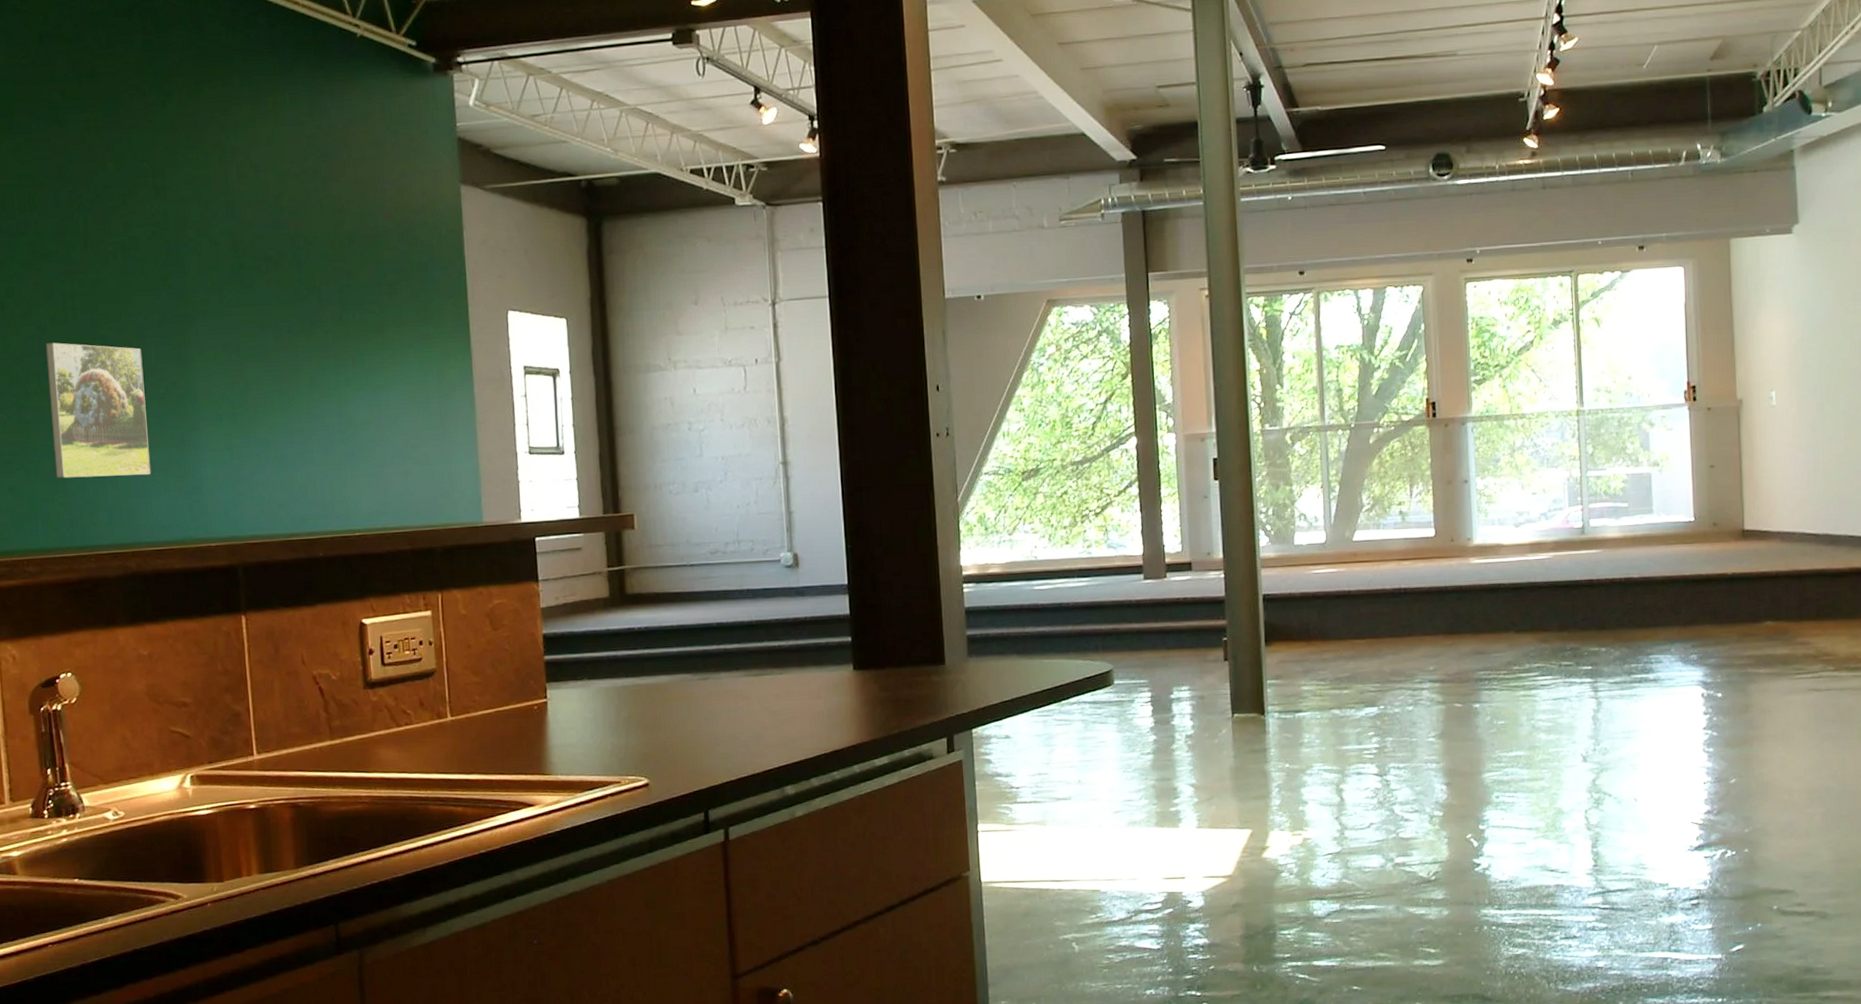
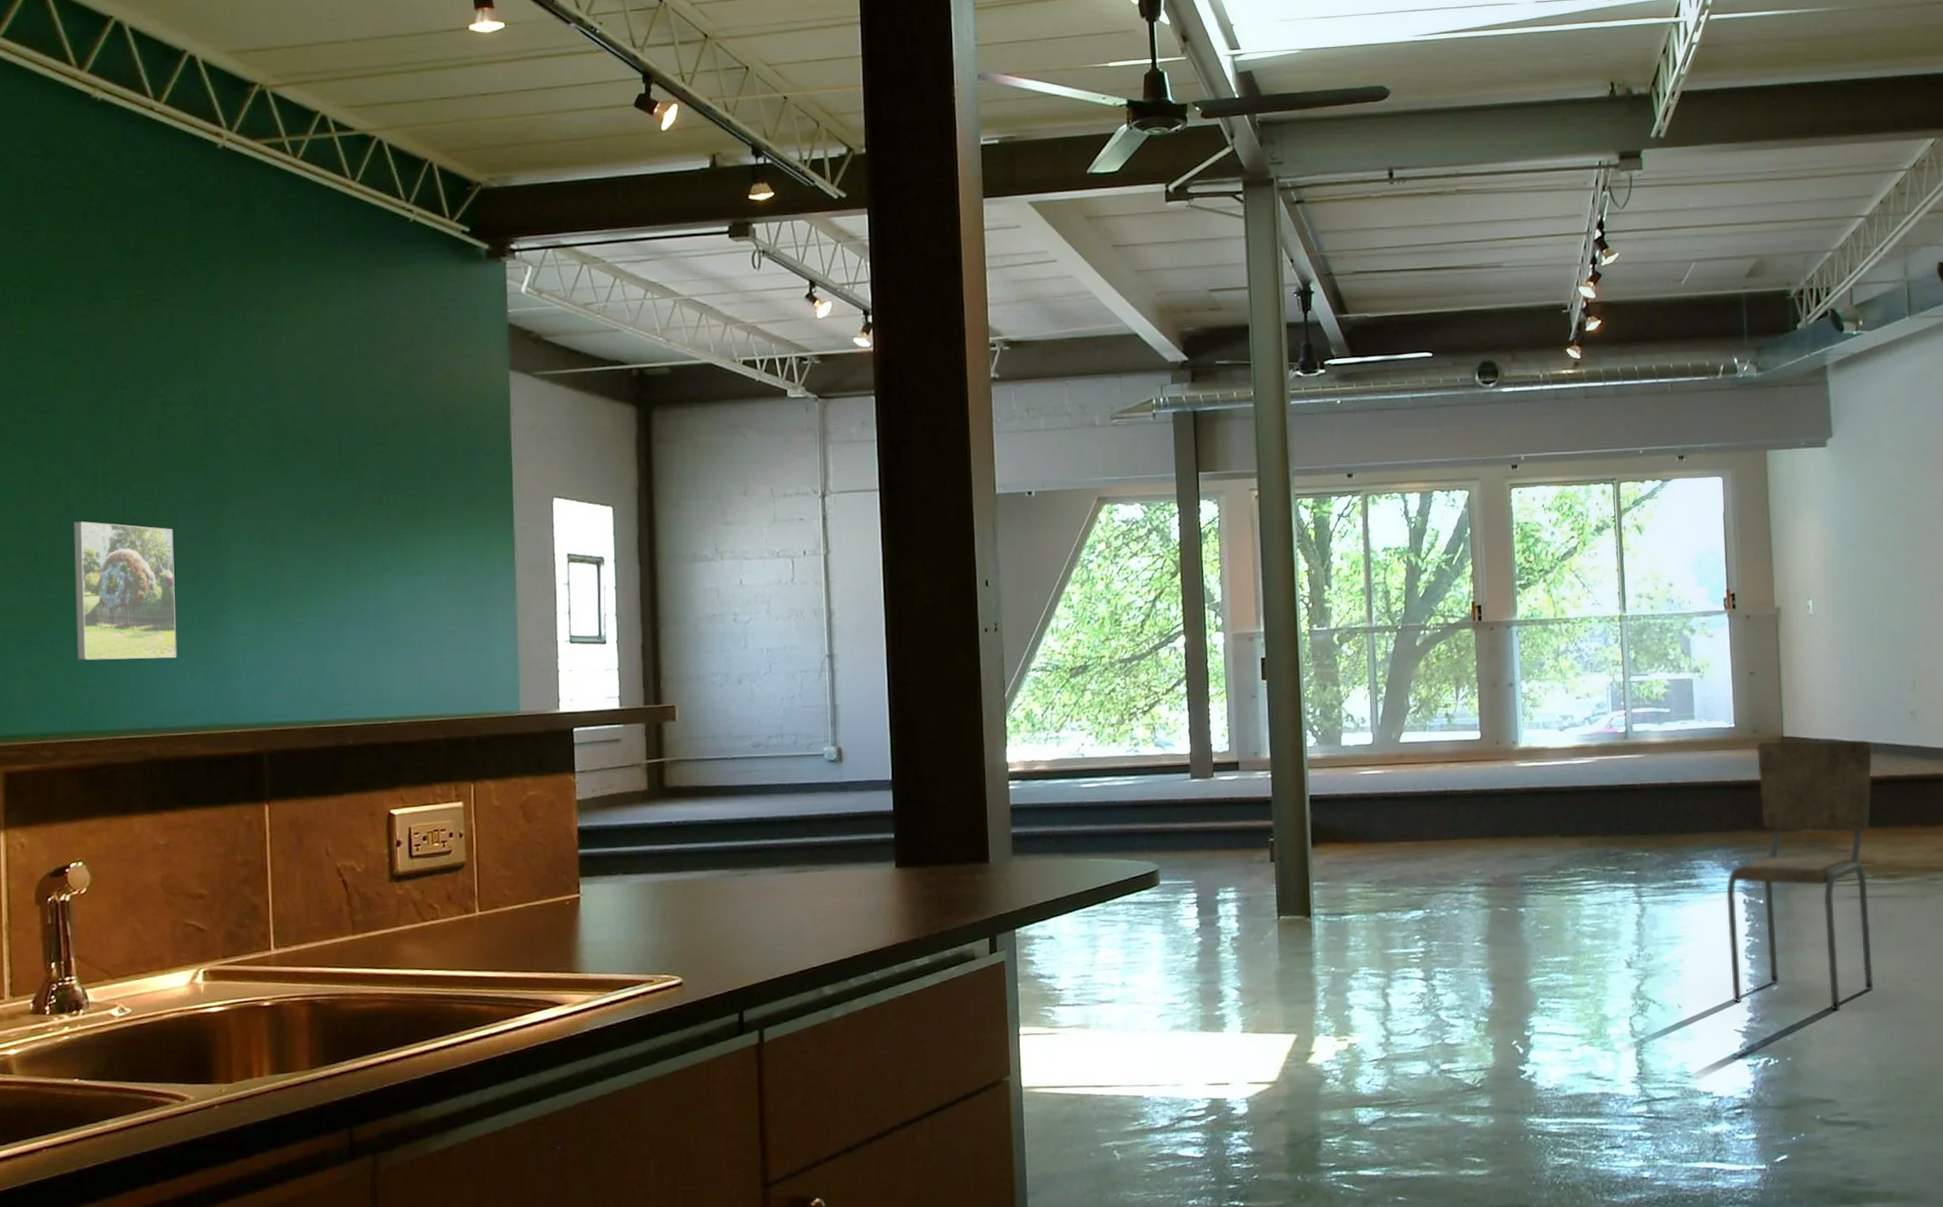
dining chair: none [1684,532,1836,804] -> present [1726,740,1874,1012]

